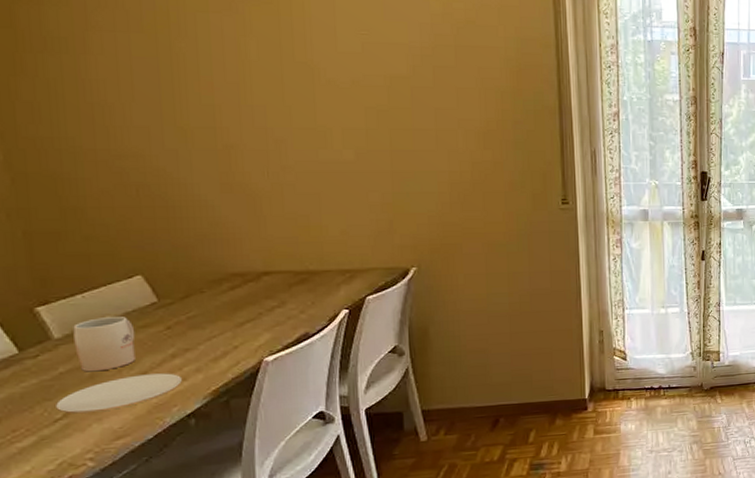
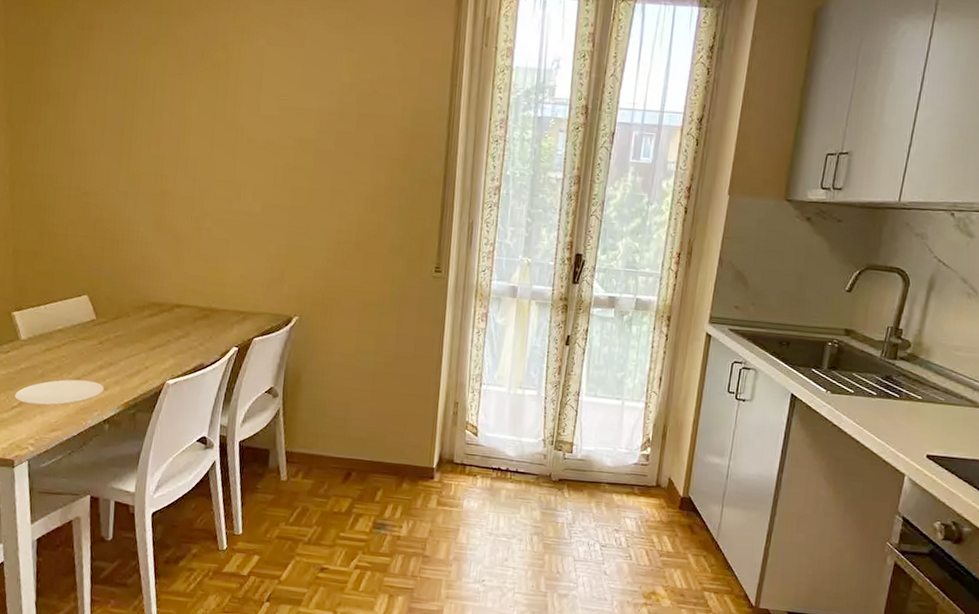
mug: present [73,316,136,372] -> none [34,326,77,372]

